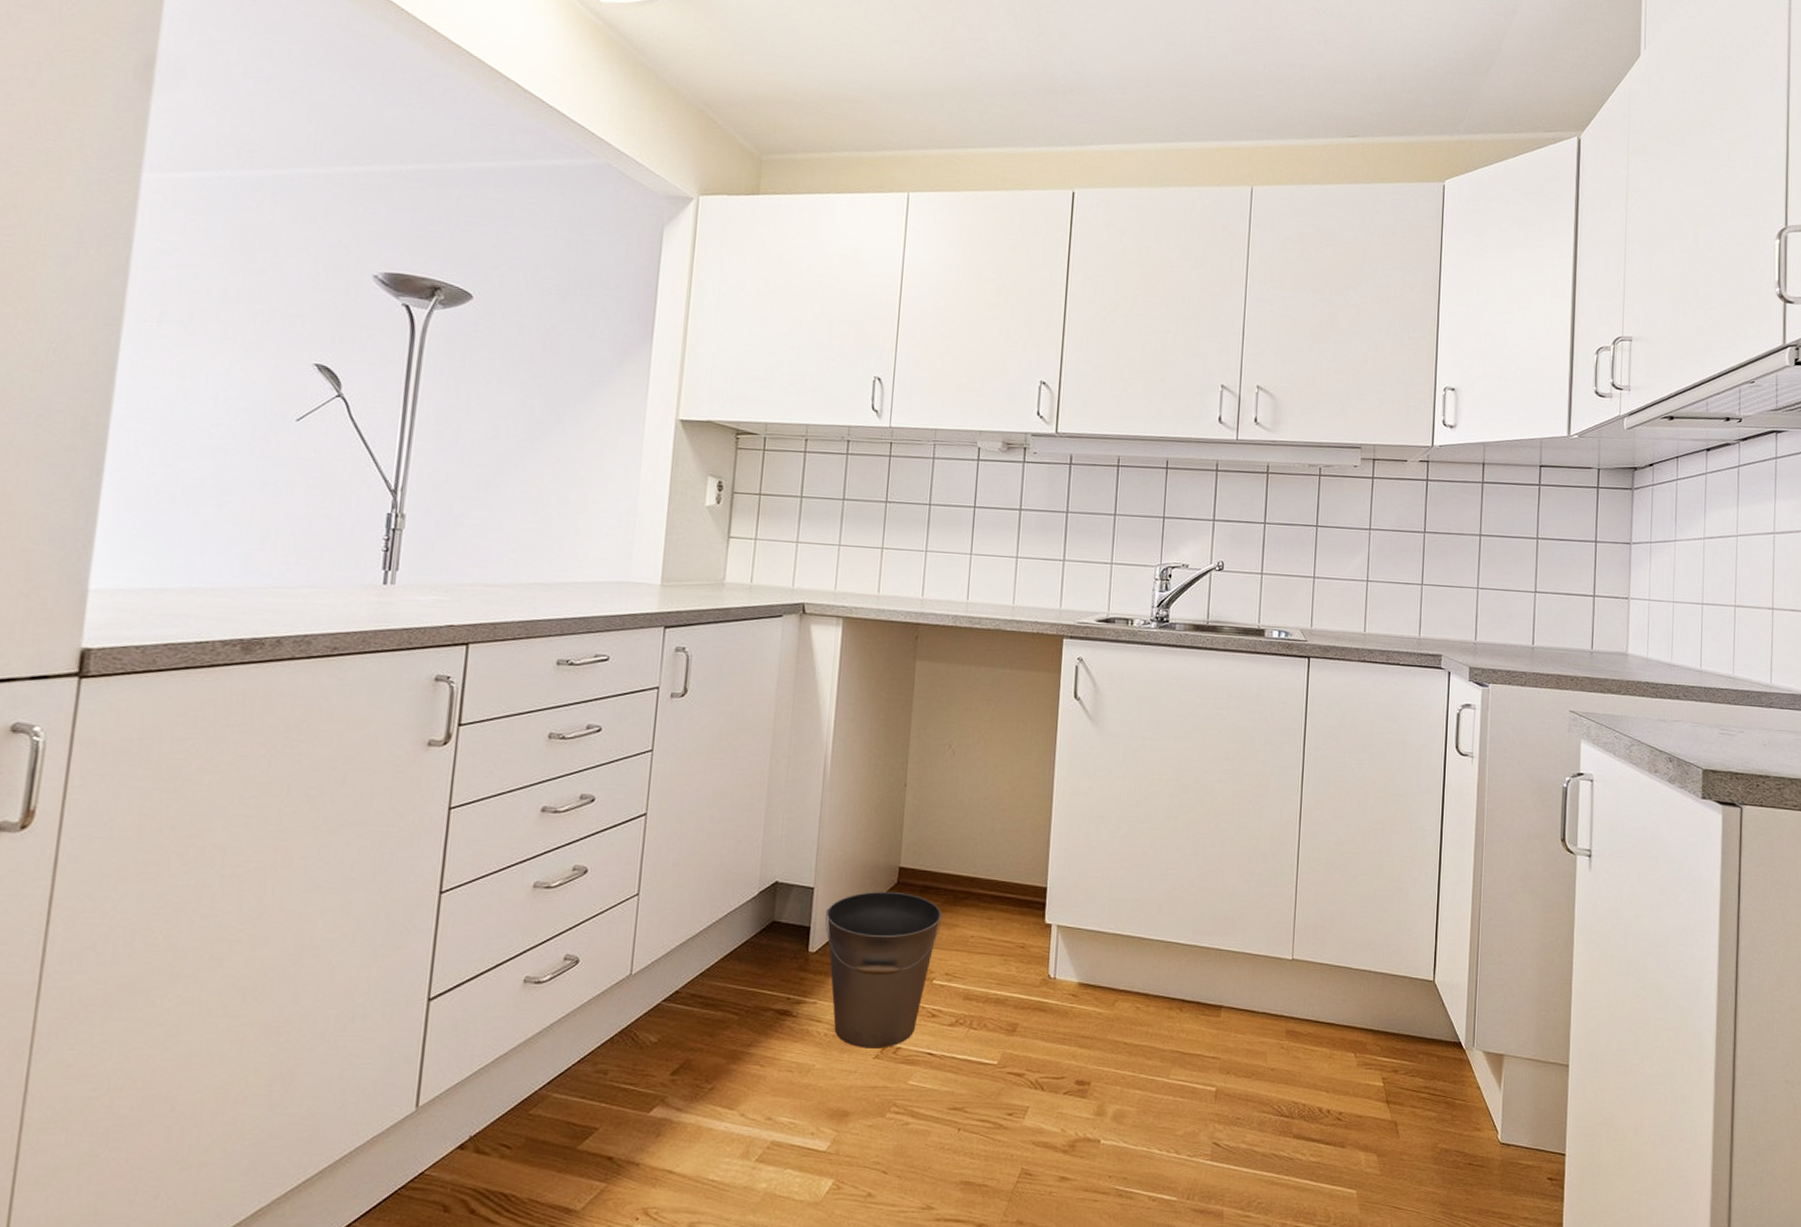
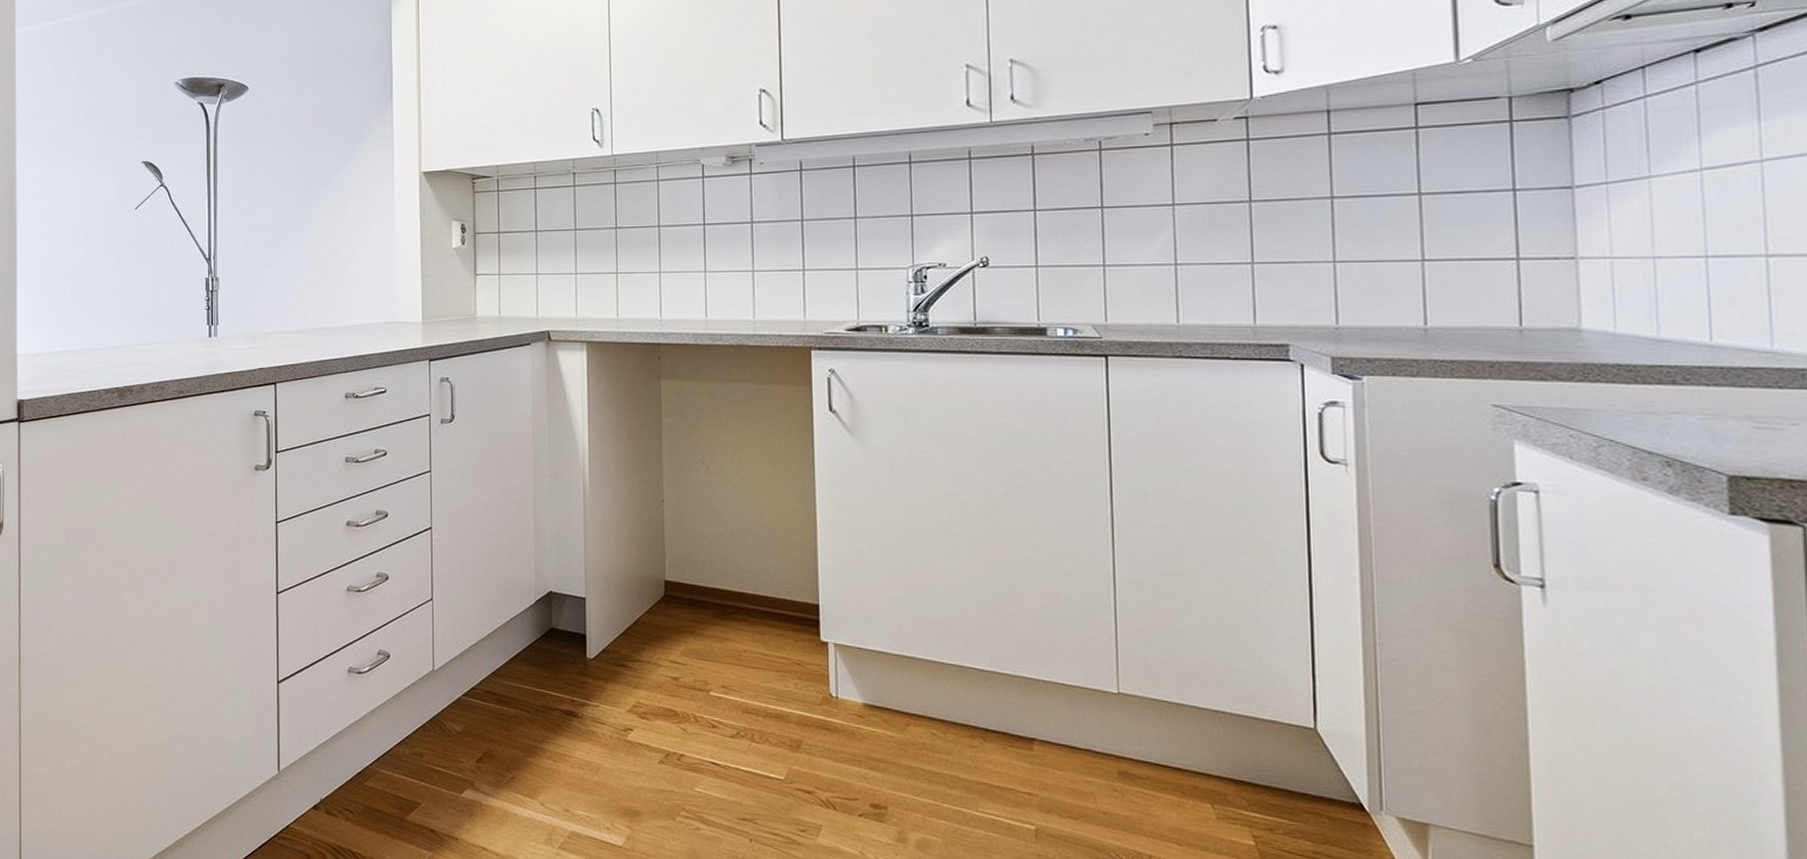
bucket: present [825,891,943,1049] -> none [599,603,713,754]

